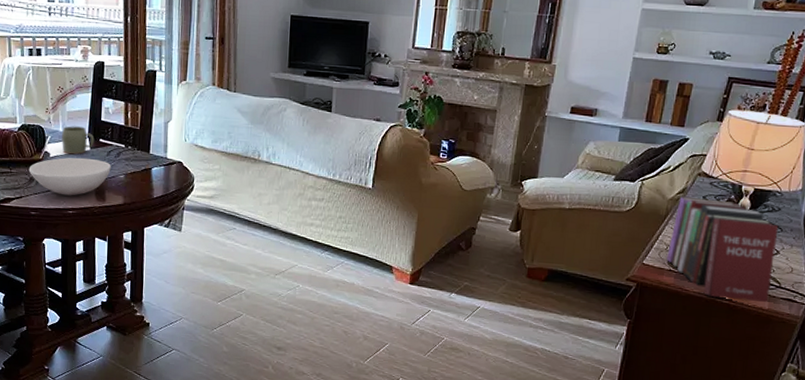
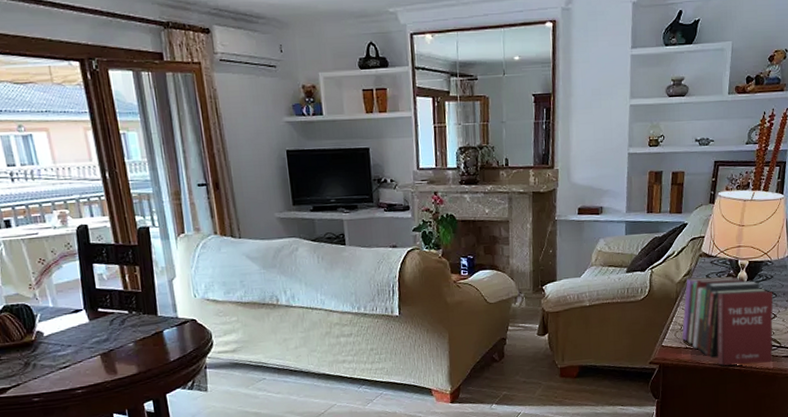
bowl: present [28,157,111,196] -> none [21,330,117,375]
mug: present [62,126,95,155] -> none [52,298,93,330]

